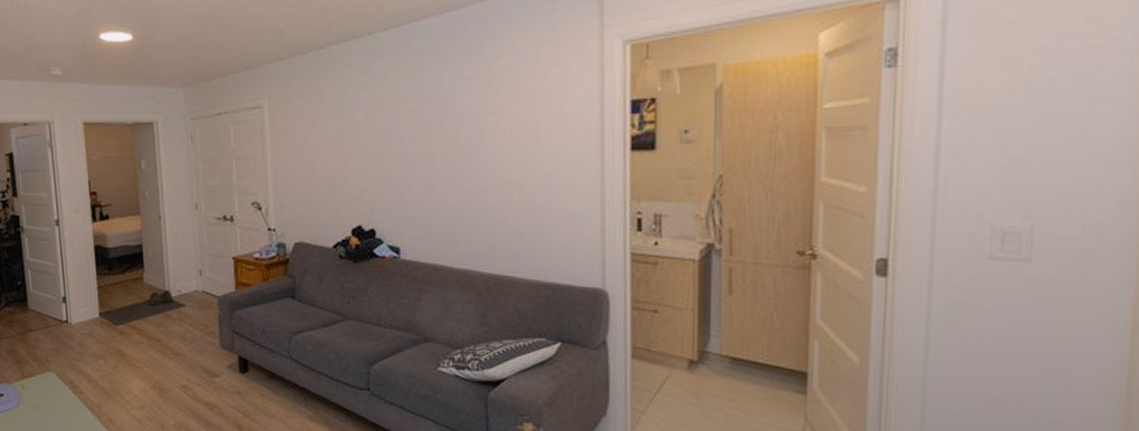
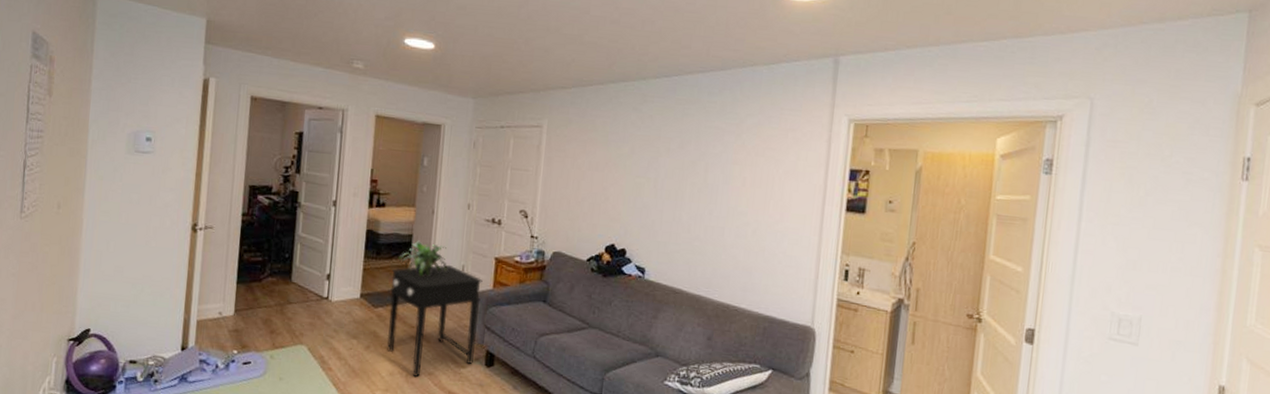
side table: none [127,271,226,392] -> present [387,264,483,378]
potted plant: none [132,250,184,287] -> present [398,240,447,276]

